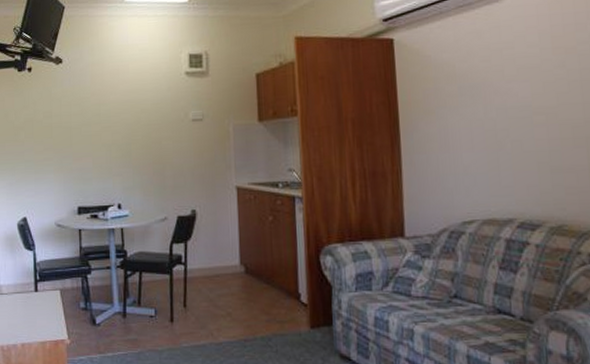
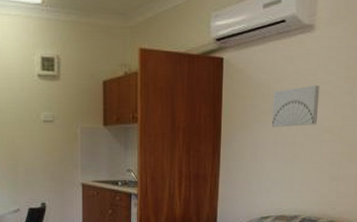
wall art: none [460,60,523,112] -> present [272,85,320,127]

